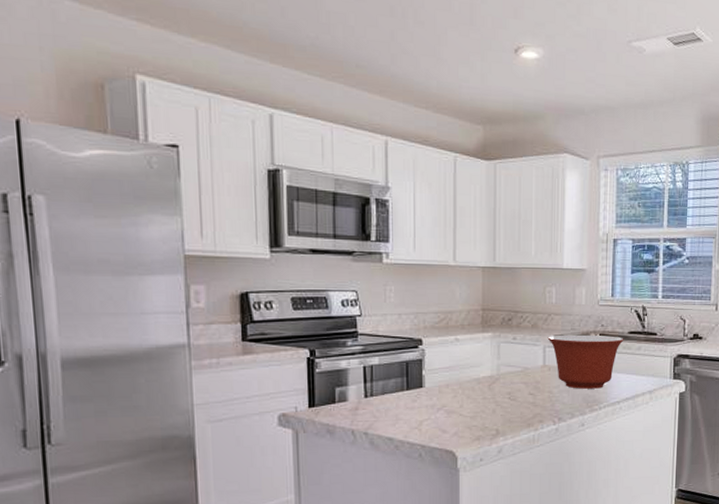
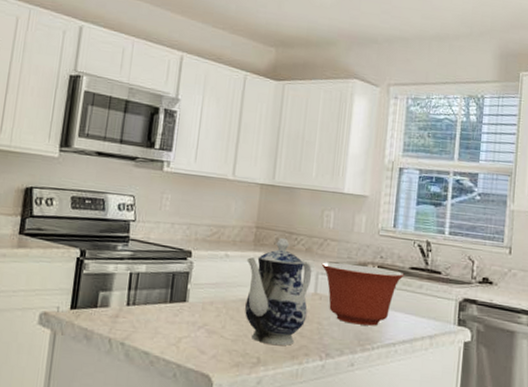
teapot: none [476,317,540,416] -> present [245,237,312,346]

